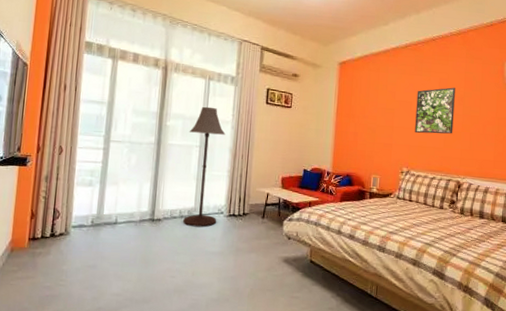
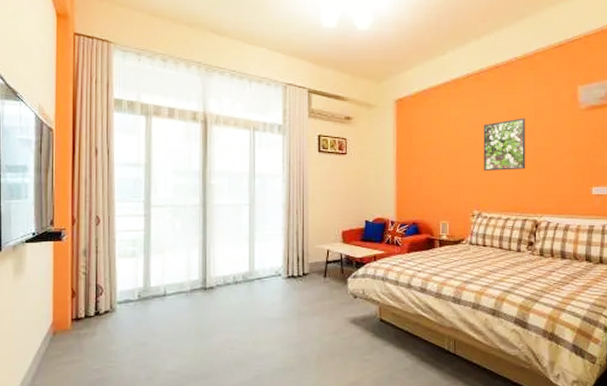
floor lamp: present [183,106,225,228] -> none [236,160,276,293]

